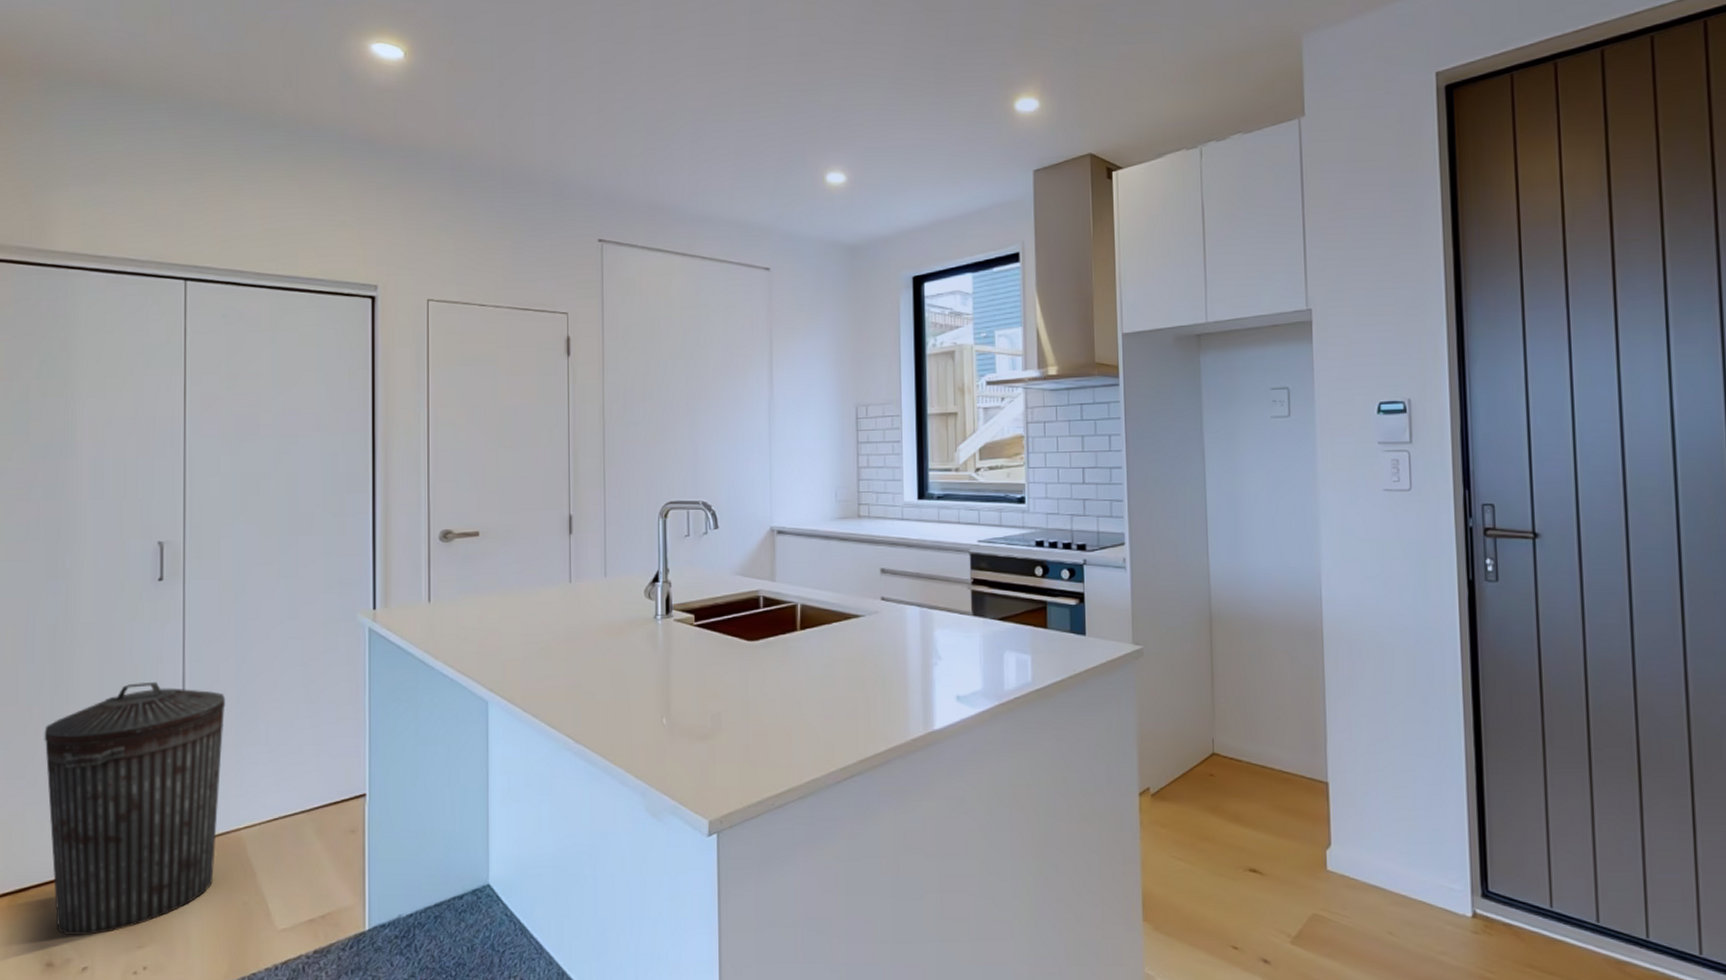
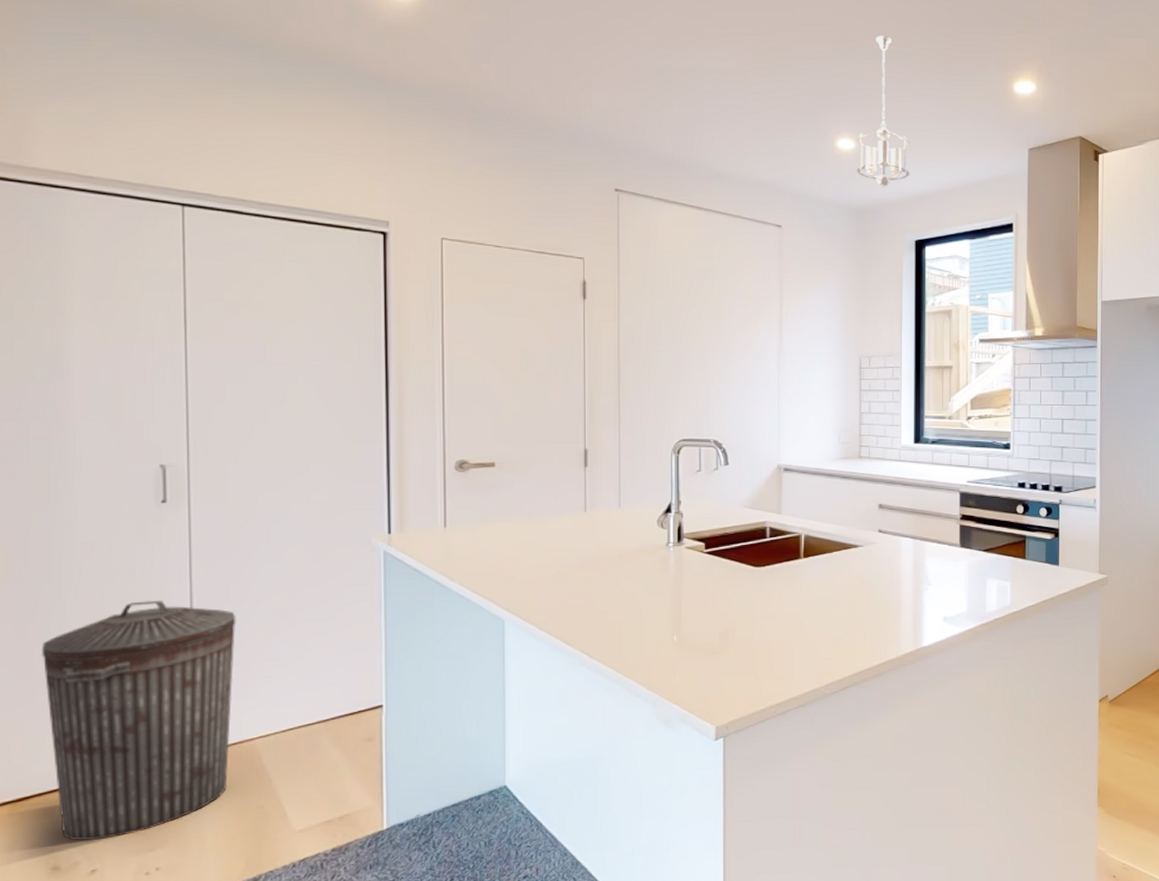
pendant light: none [847,60,905,222] -> present [857,35,910,187]

